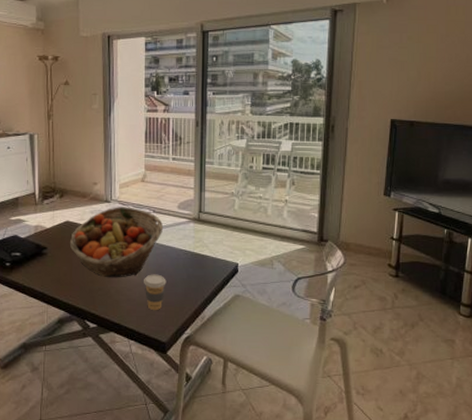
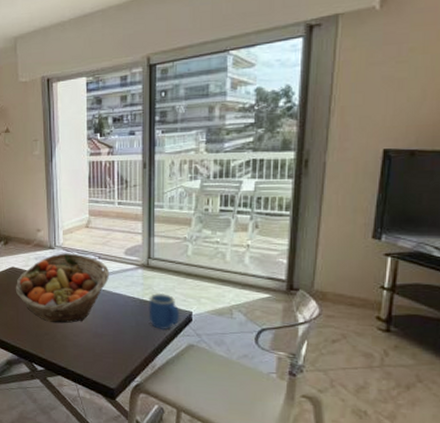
coffee cup: present [144,274,166,310] -> none [90,320,114,356]
mug: none [199,245,226,282] -> present [149,292,179,331]

